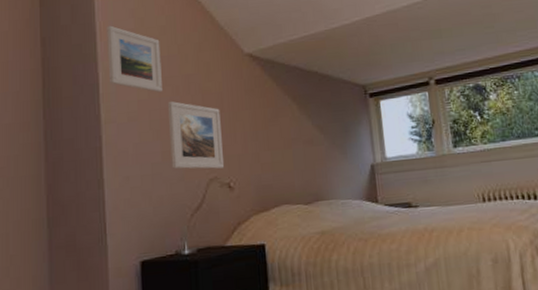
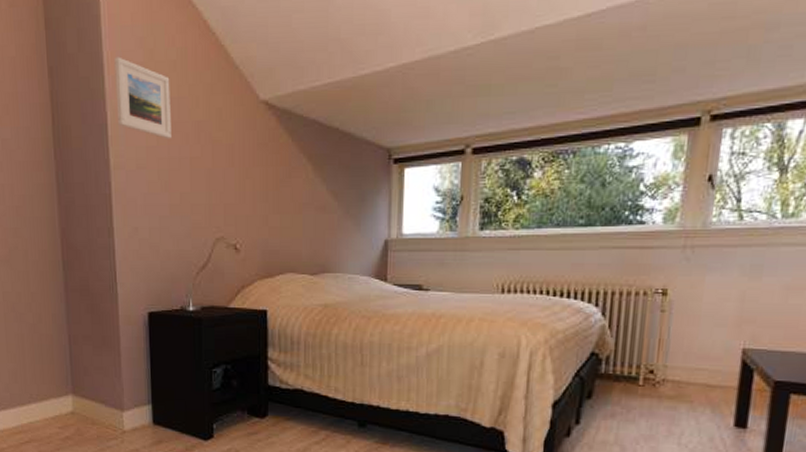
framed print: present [167,100,225,169] -> none [176,149,232,228]

